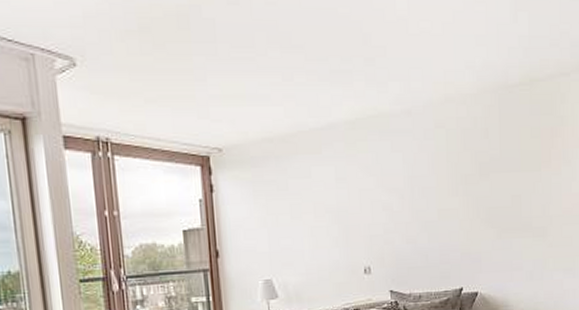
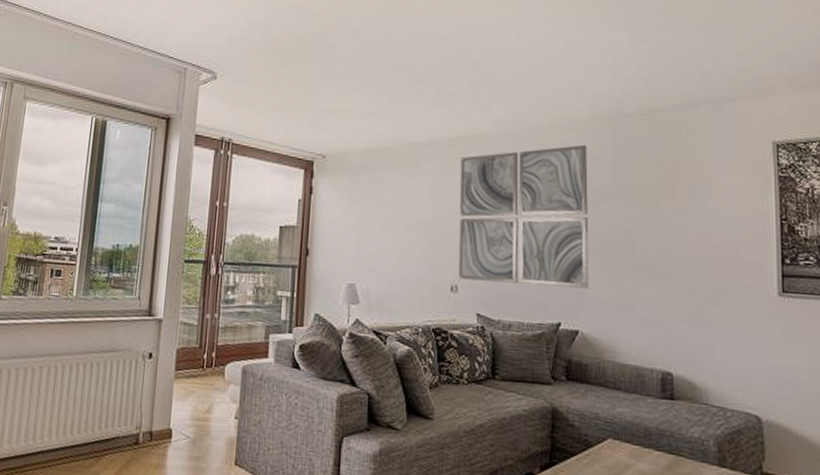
wall art: none [362,118,485,260] -> present [458,144,590,289]

